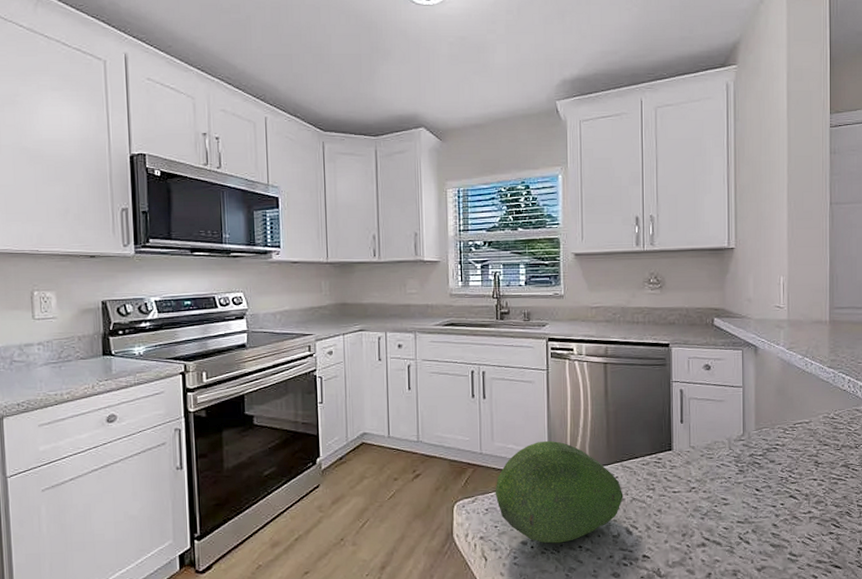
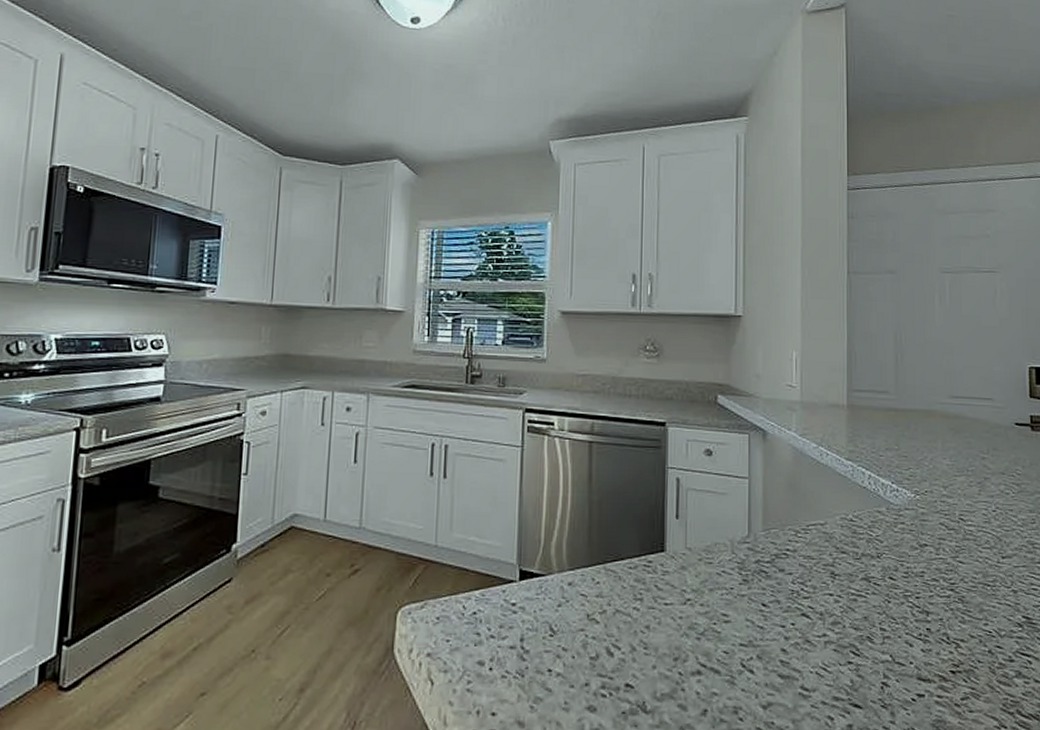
fruit: present [495,440,623,544] -> none [449,533,605,665]

